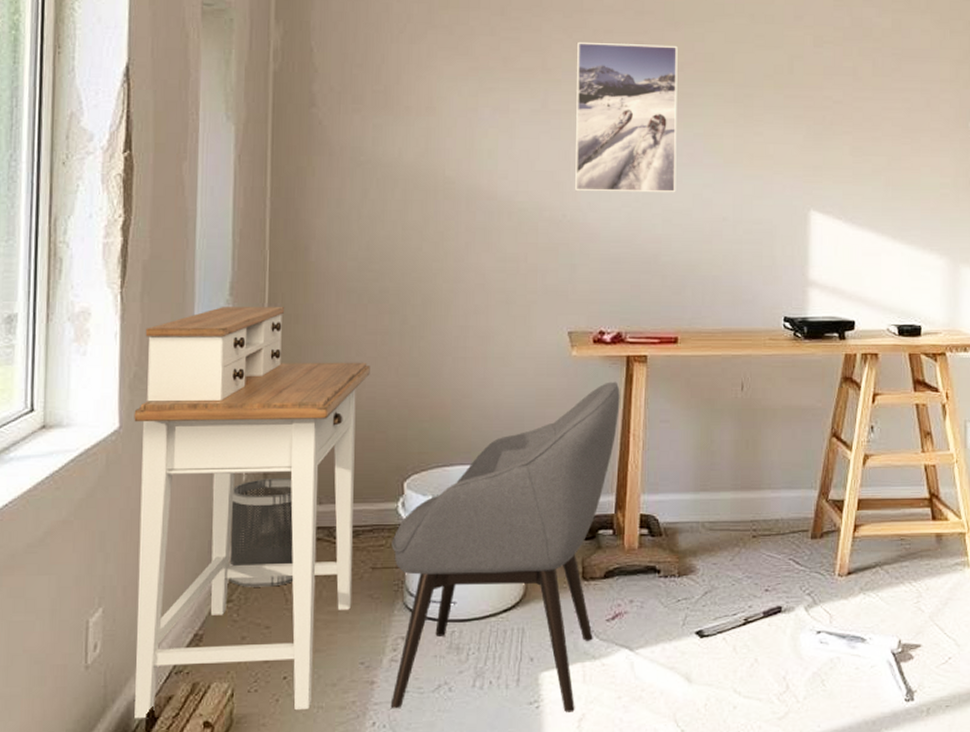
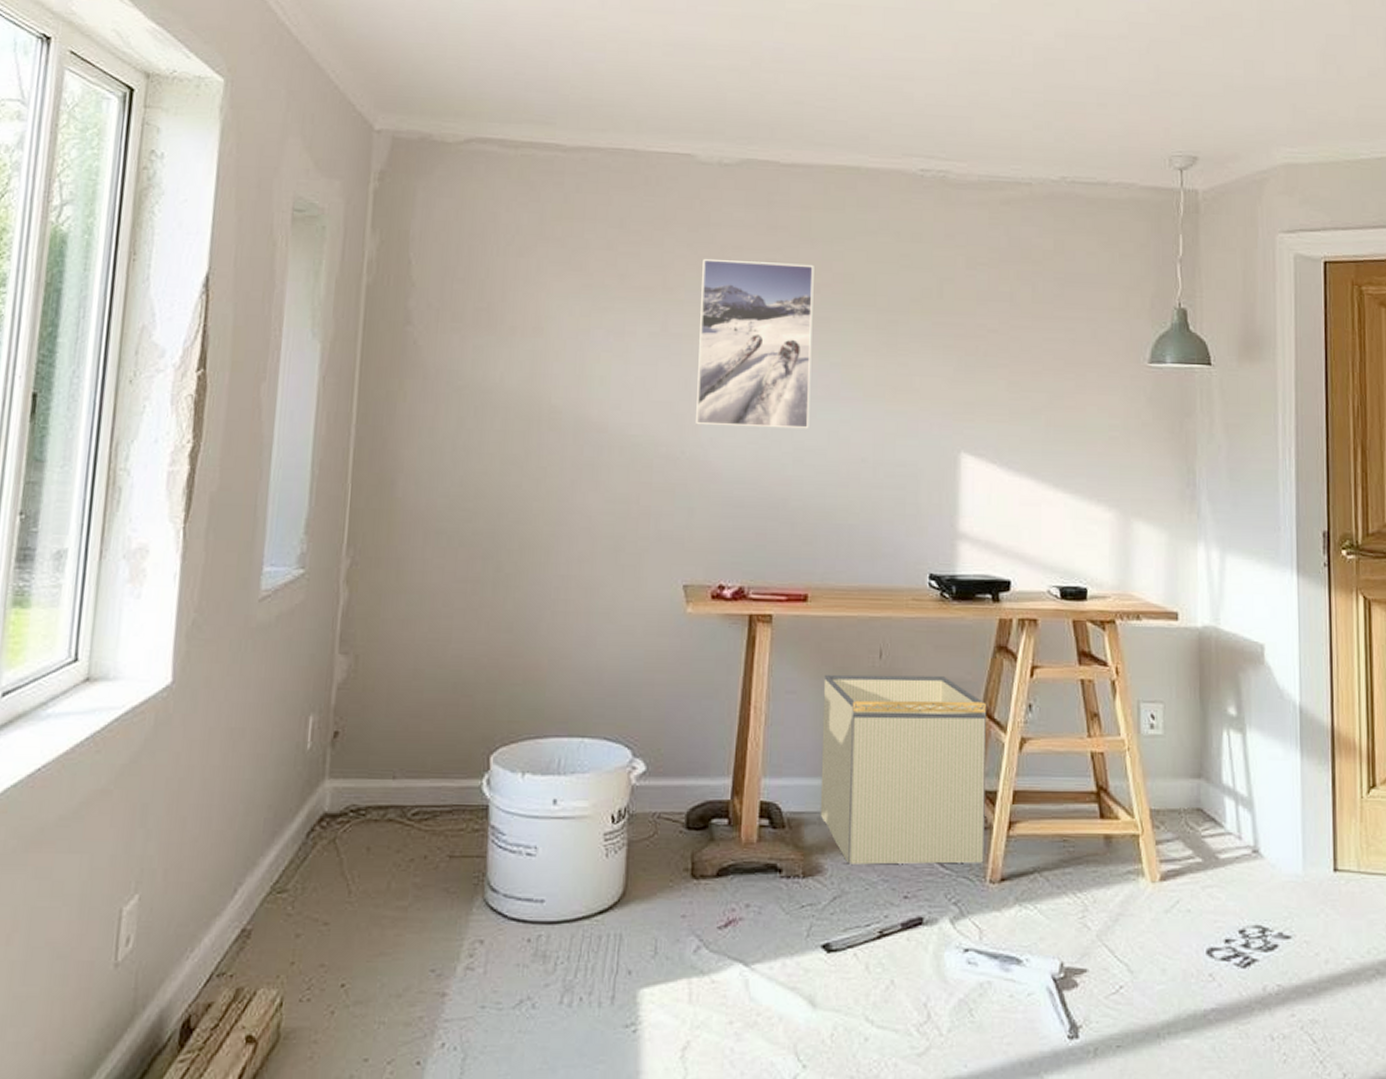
desk: present [134,307,370,719] -> none [167,547,458,1030]
wastebasket: present [229,478,294,587] -> none [285,747,364,875]
chair: present [390,382,620,712] -> none [463,644,741,1039]
storage bin: none [692,404,834,565] -> present [820,674,986,865]

